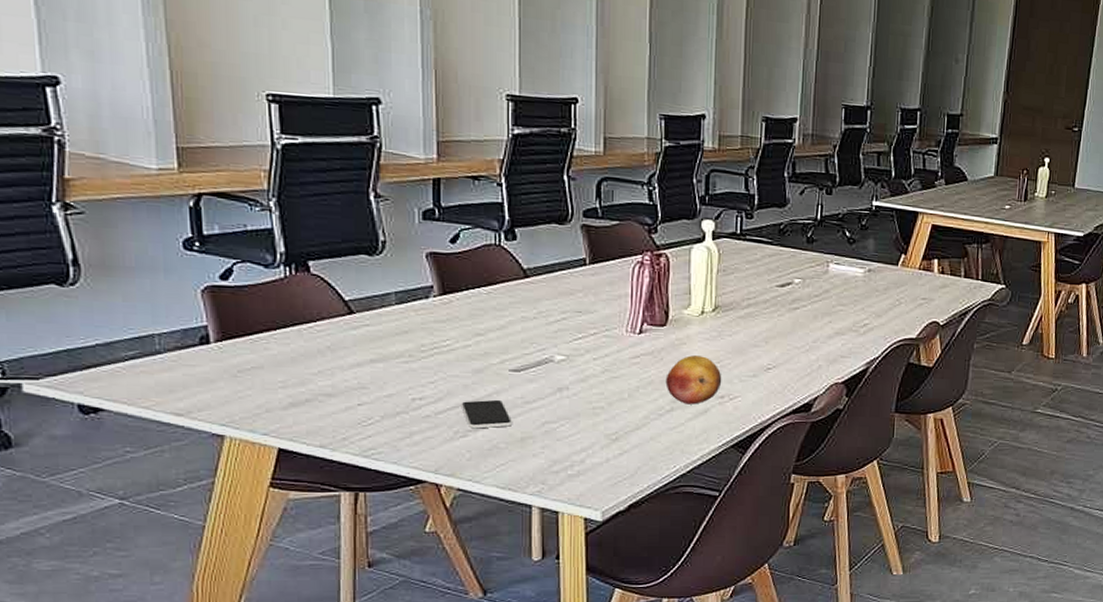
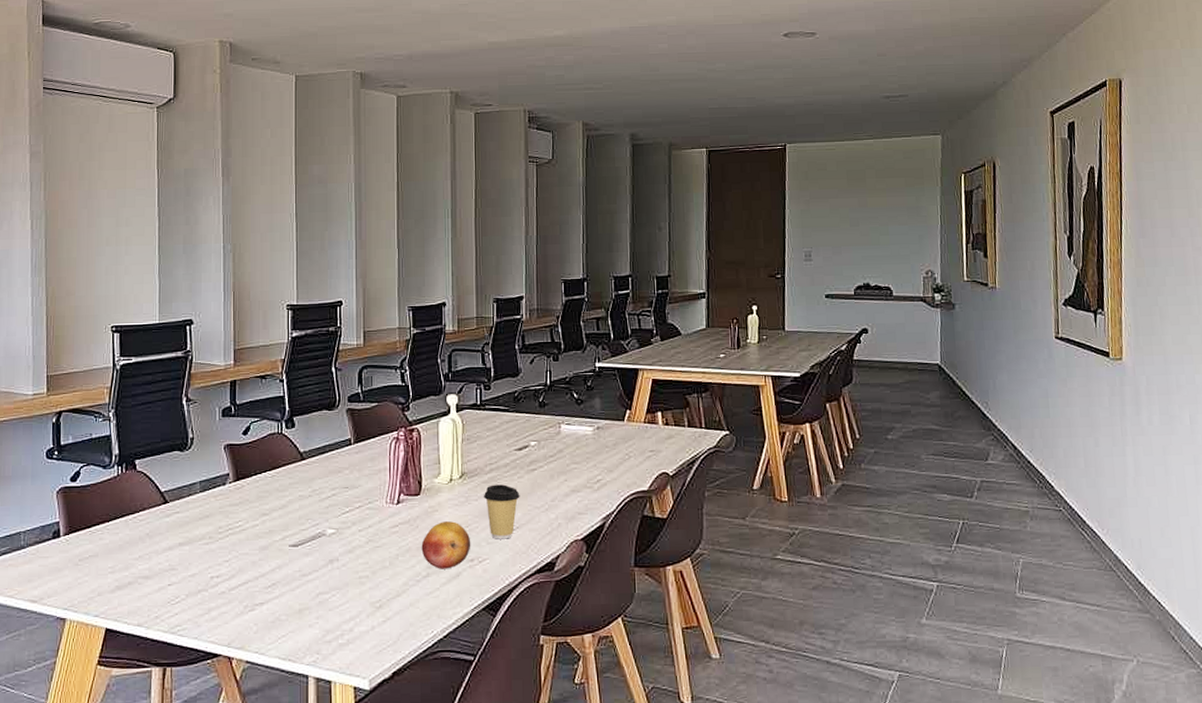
smartphone: present [461,399,513,429] -> none [250,573,292,603]
coffee cup: none [738,321,779,378] -> present [483,484,520,539]

